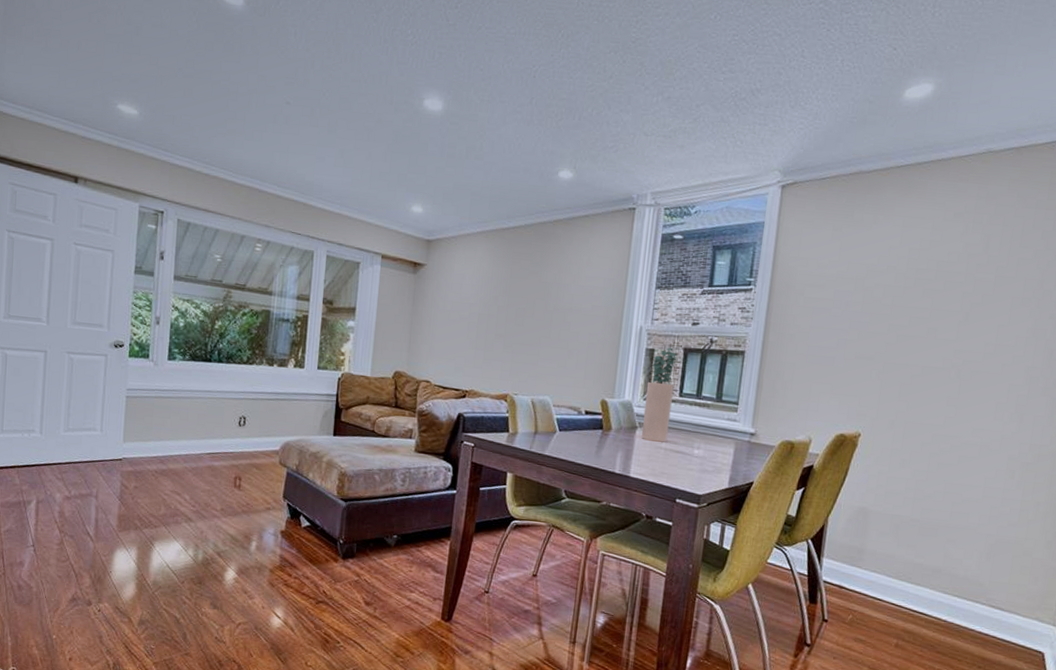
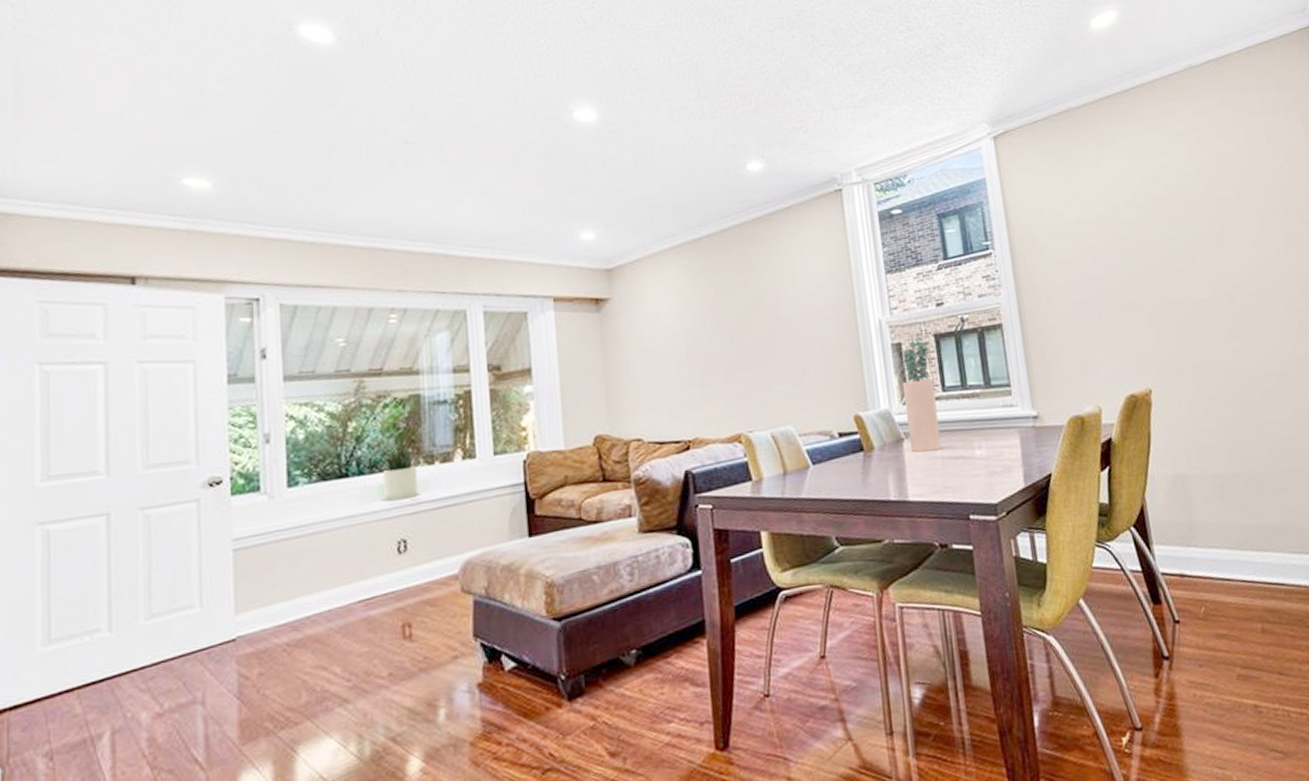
planter: none [232,347,261,388] -> present [381,445,421,502]

